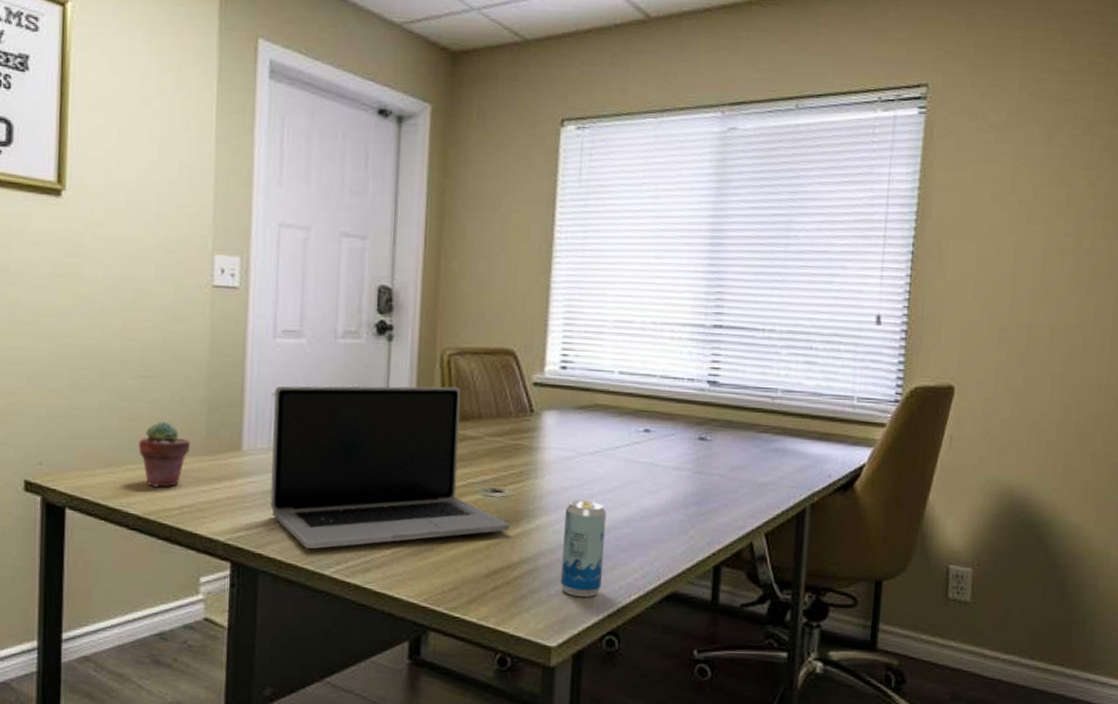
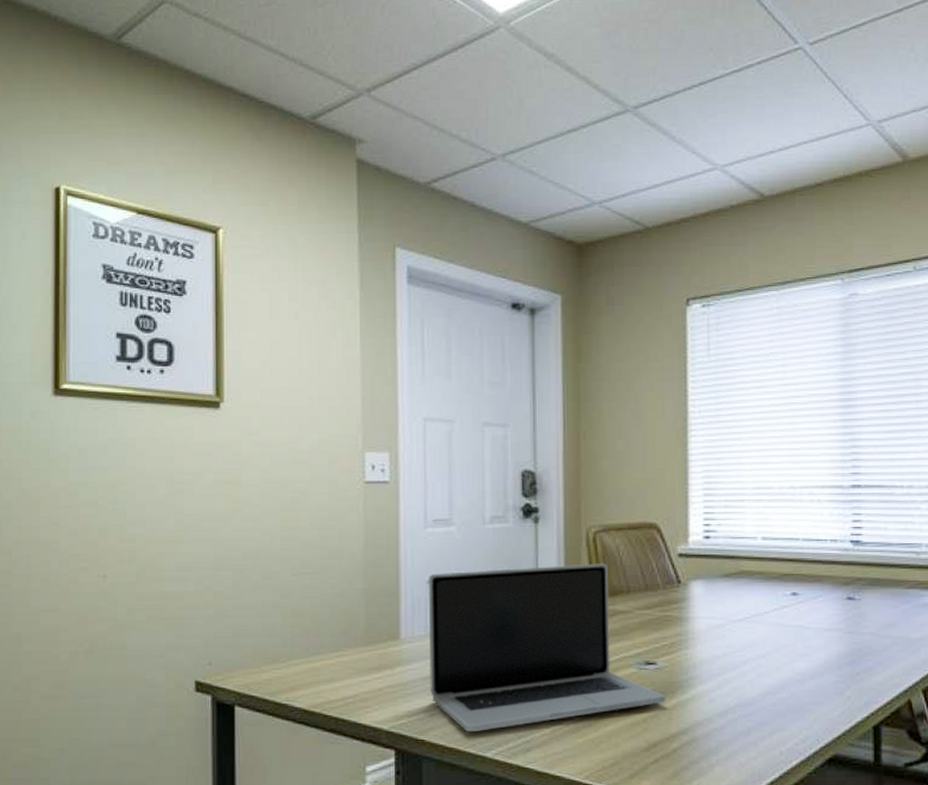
potted succulent: present [138,421,191,488] -> none [302,616,351,681]
beverage can: present [560,500,607,597] -> none [719,667,762,765]

